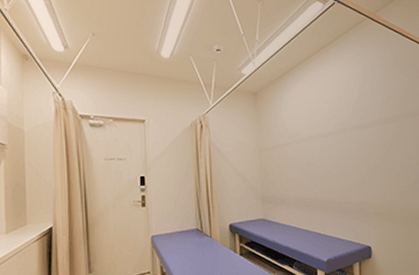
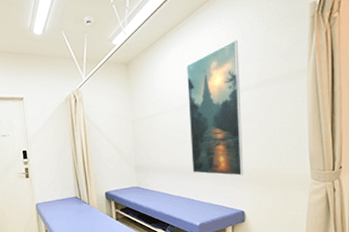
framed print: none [313,79,369,210] -> present [187,39,244,176]

